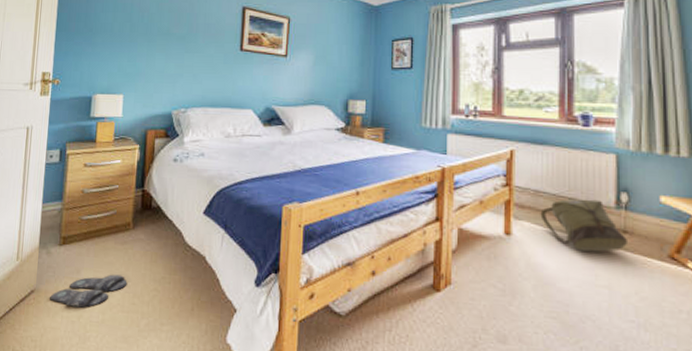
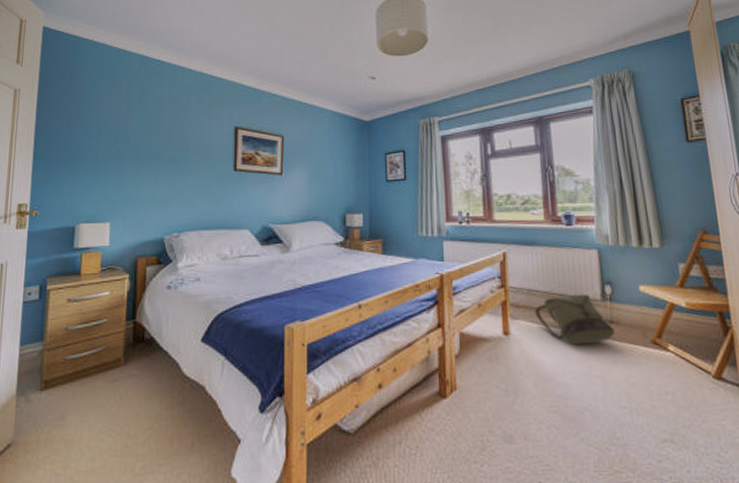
slippers: present [50,274,127,308] -> none [30,416,119,458]

